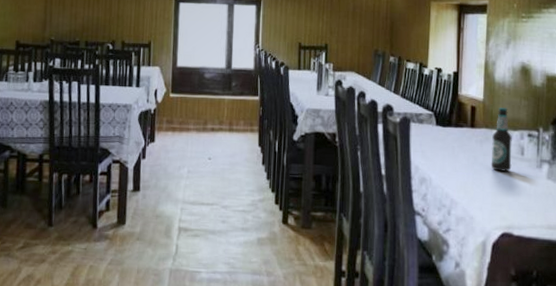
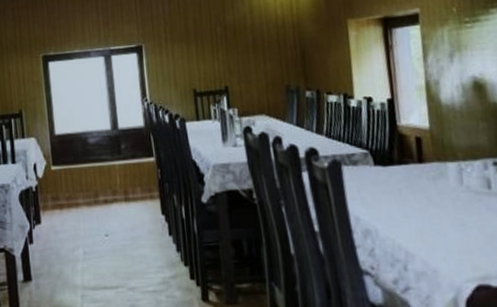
bottle: present [491,108,512,172] -> none [447,134,478,212]

